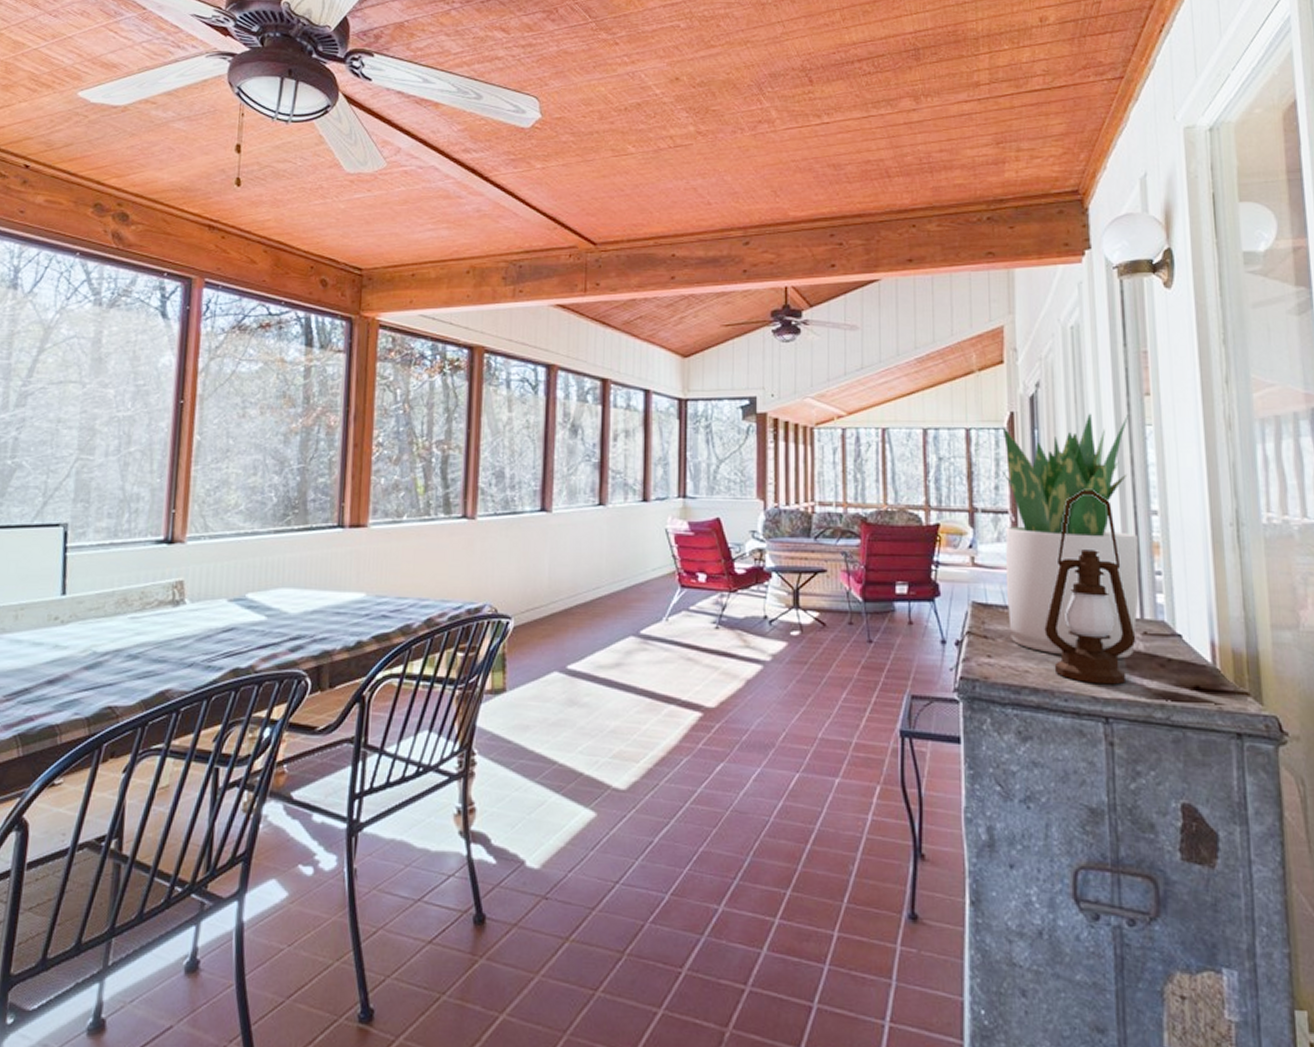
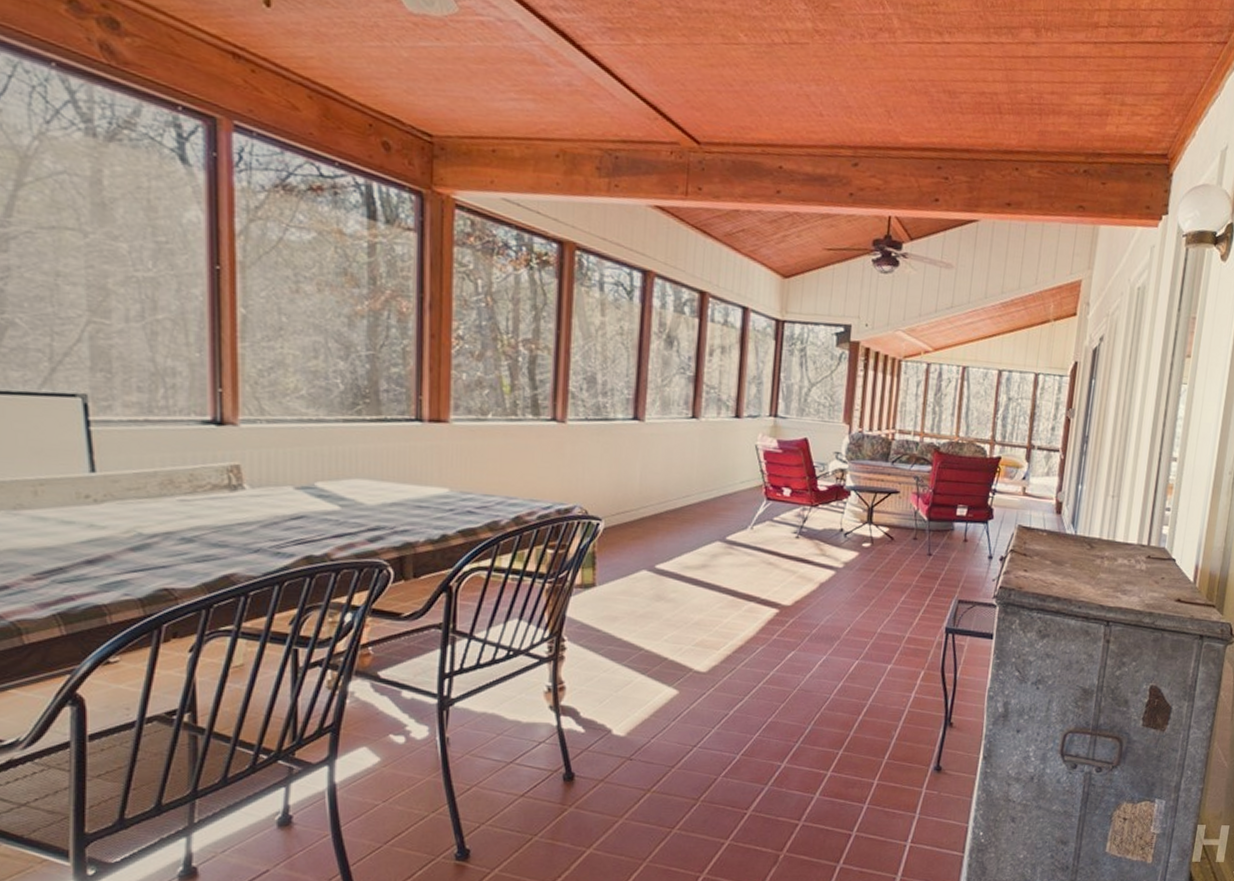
planter: present [1000,413,1139,659] -> none [1045,368,1170,576]
lantern: present [1044,490,1136,685] -> none [1072,436,1143,597]

